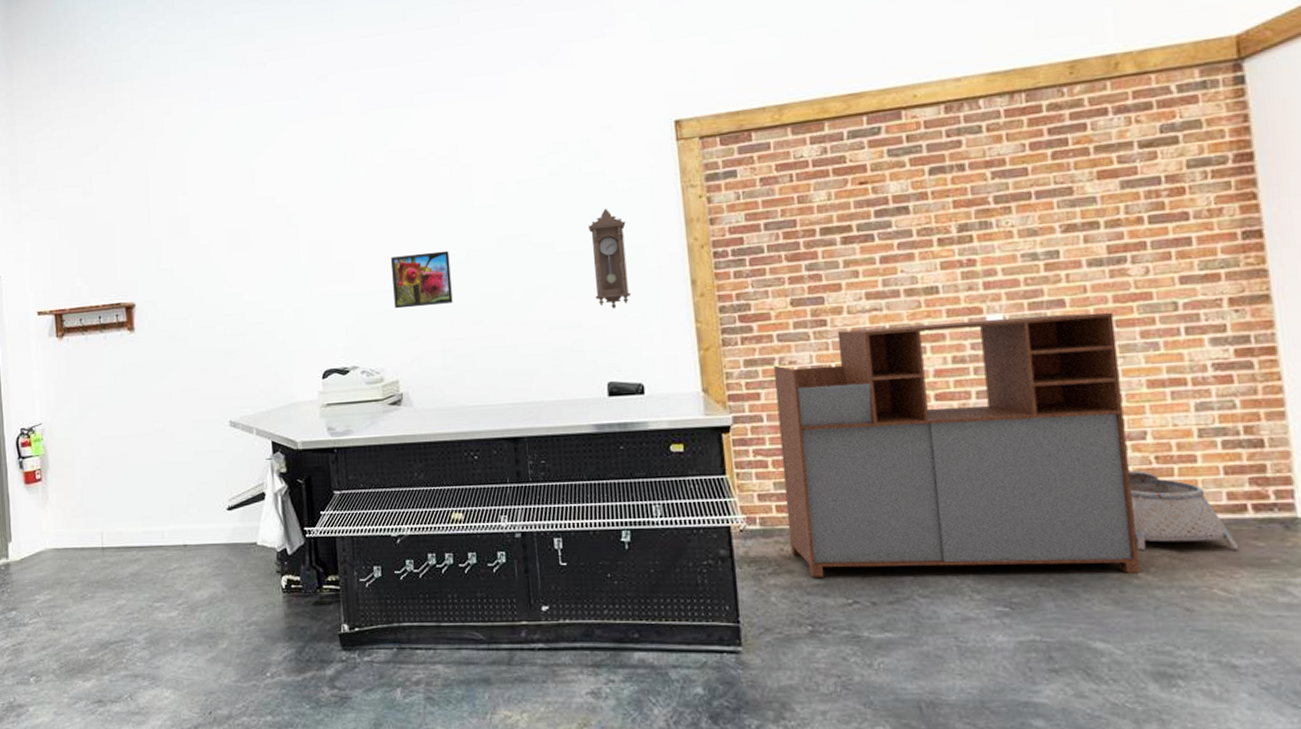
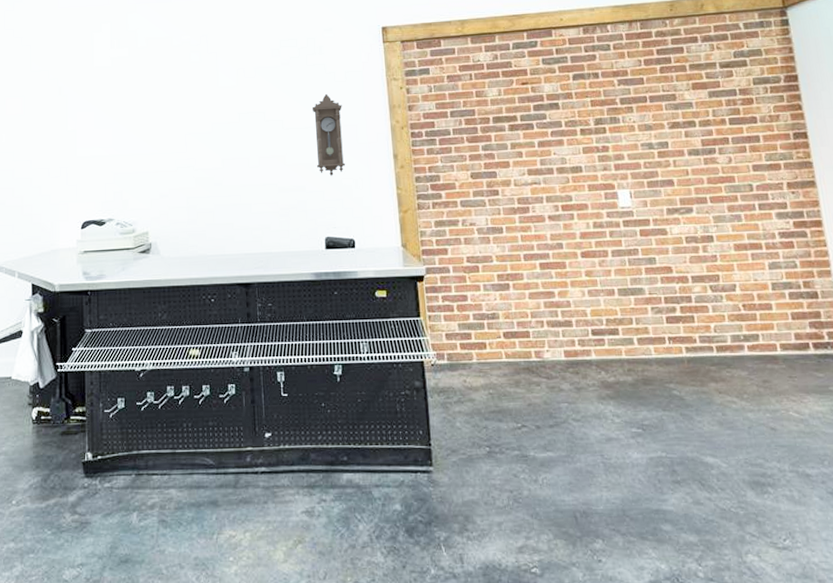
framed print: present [390,251,453,309] -> none [146,122,198,170]
storage cabinet: present [774,312,1139,578] -> none [458,191,736,405]
basket: present [1127,469,1239,551] -> none [724,315,806,381]

